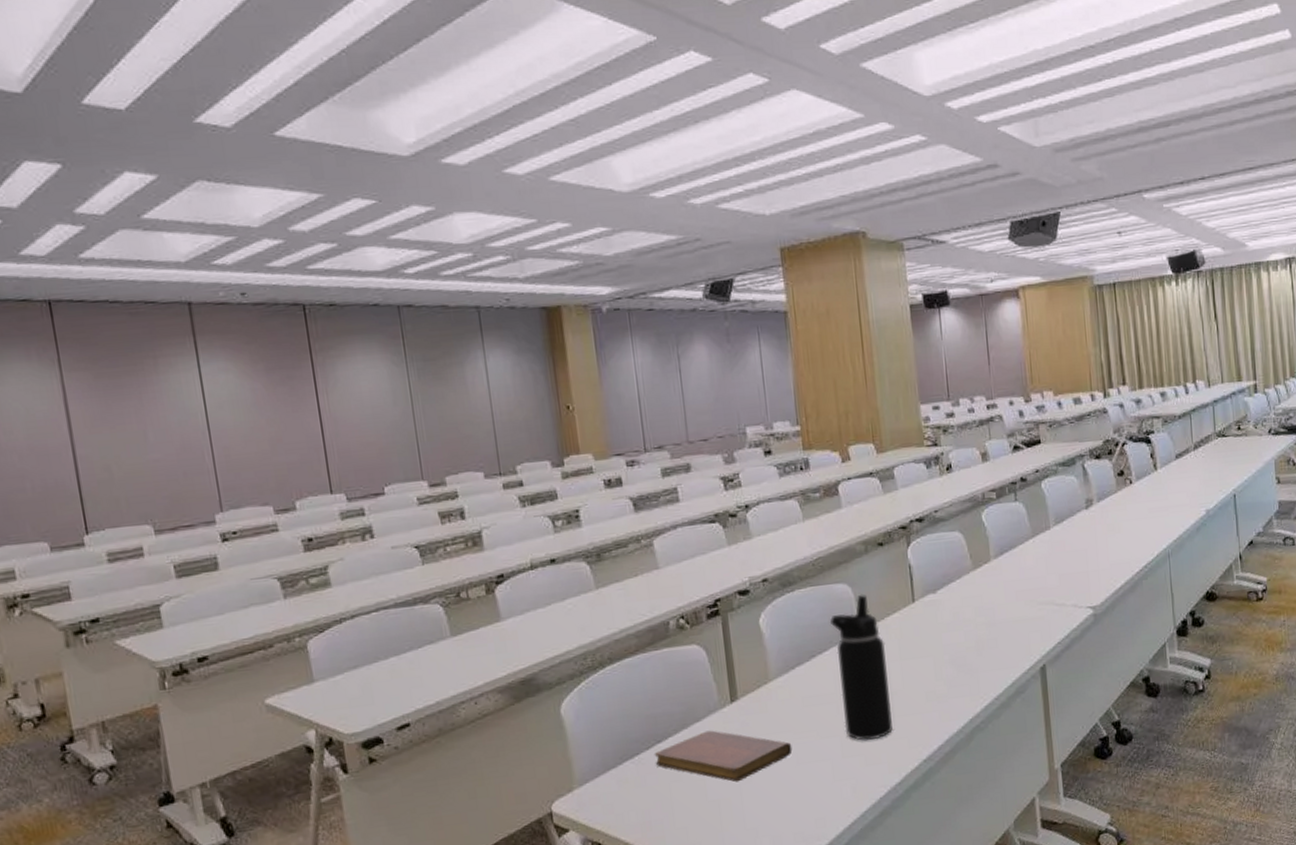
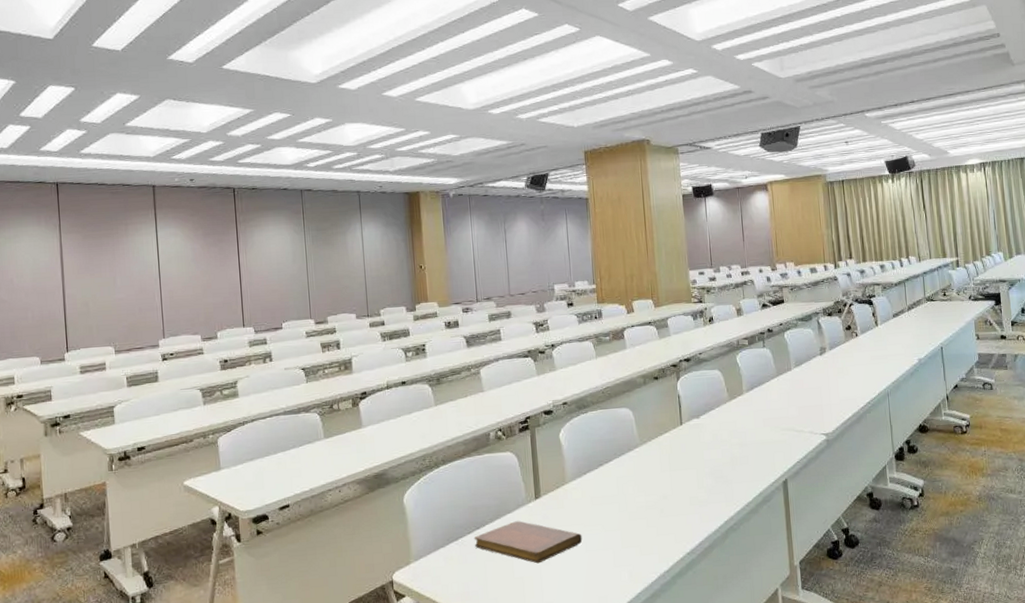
water bottle: present [829,594,893,741] -> none [614,417,663,535]

